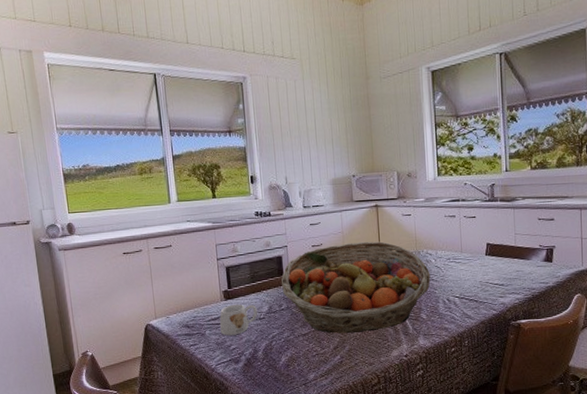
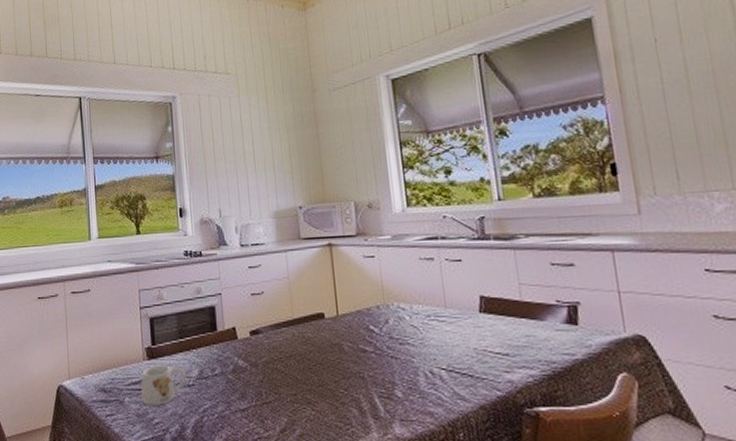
fruit basket: present [281,241,431,334] -> none [215,289,406,412]

